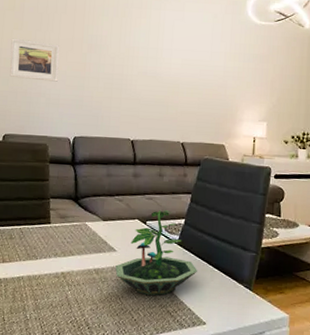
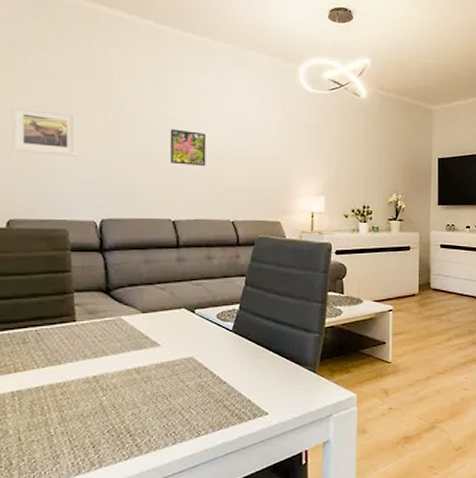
terrarium: present [115,209,197,296] -> none [160,295,256,391]
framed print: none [132,58,163,92] -> present [169,129,207,166]

